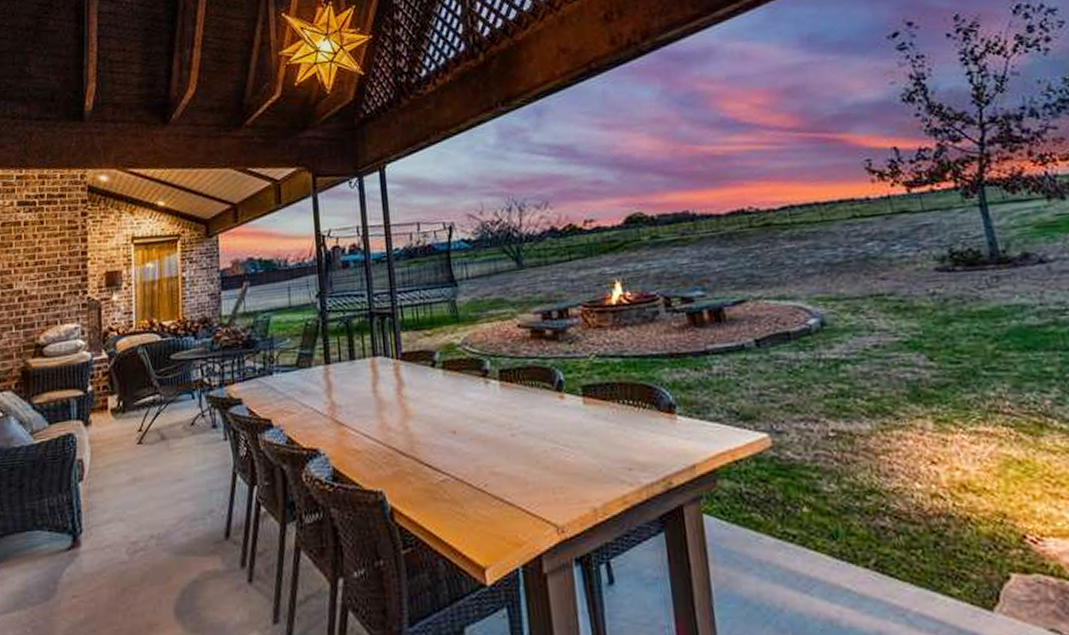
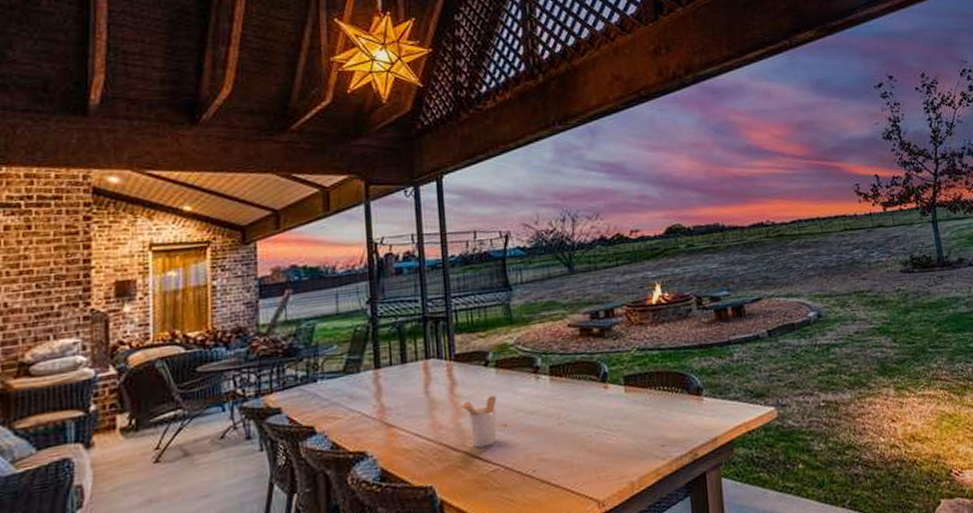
utensil holder: none [407,399,447,455] -> present [459,395,498,448]

